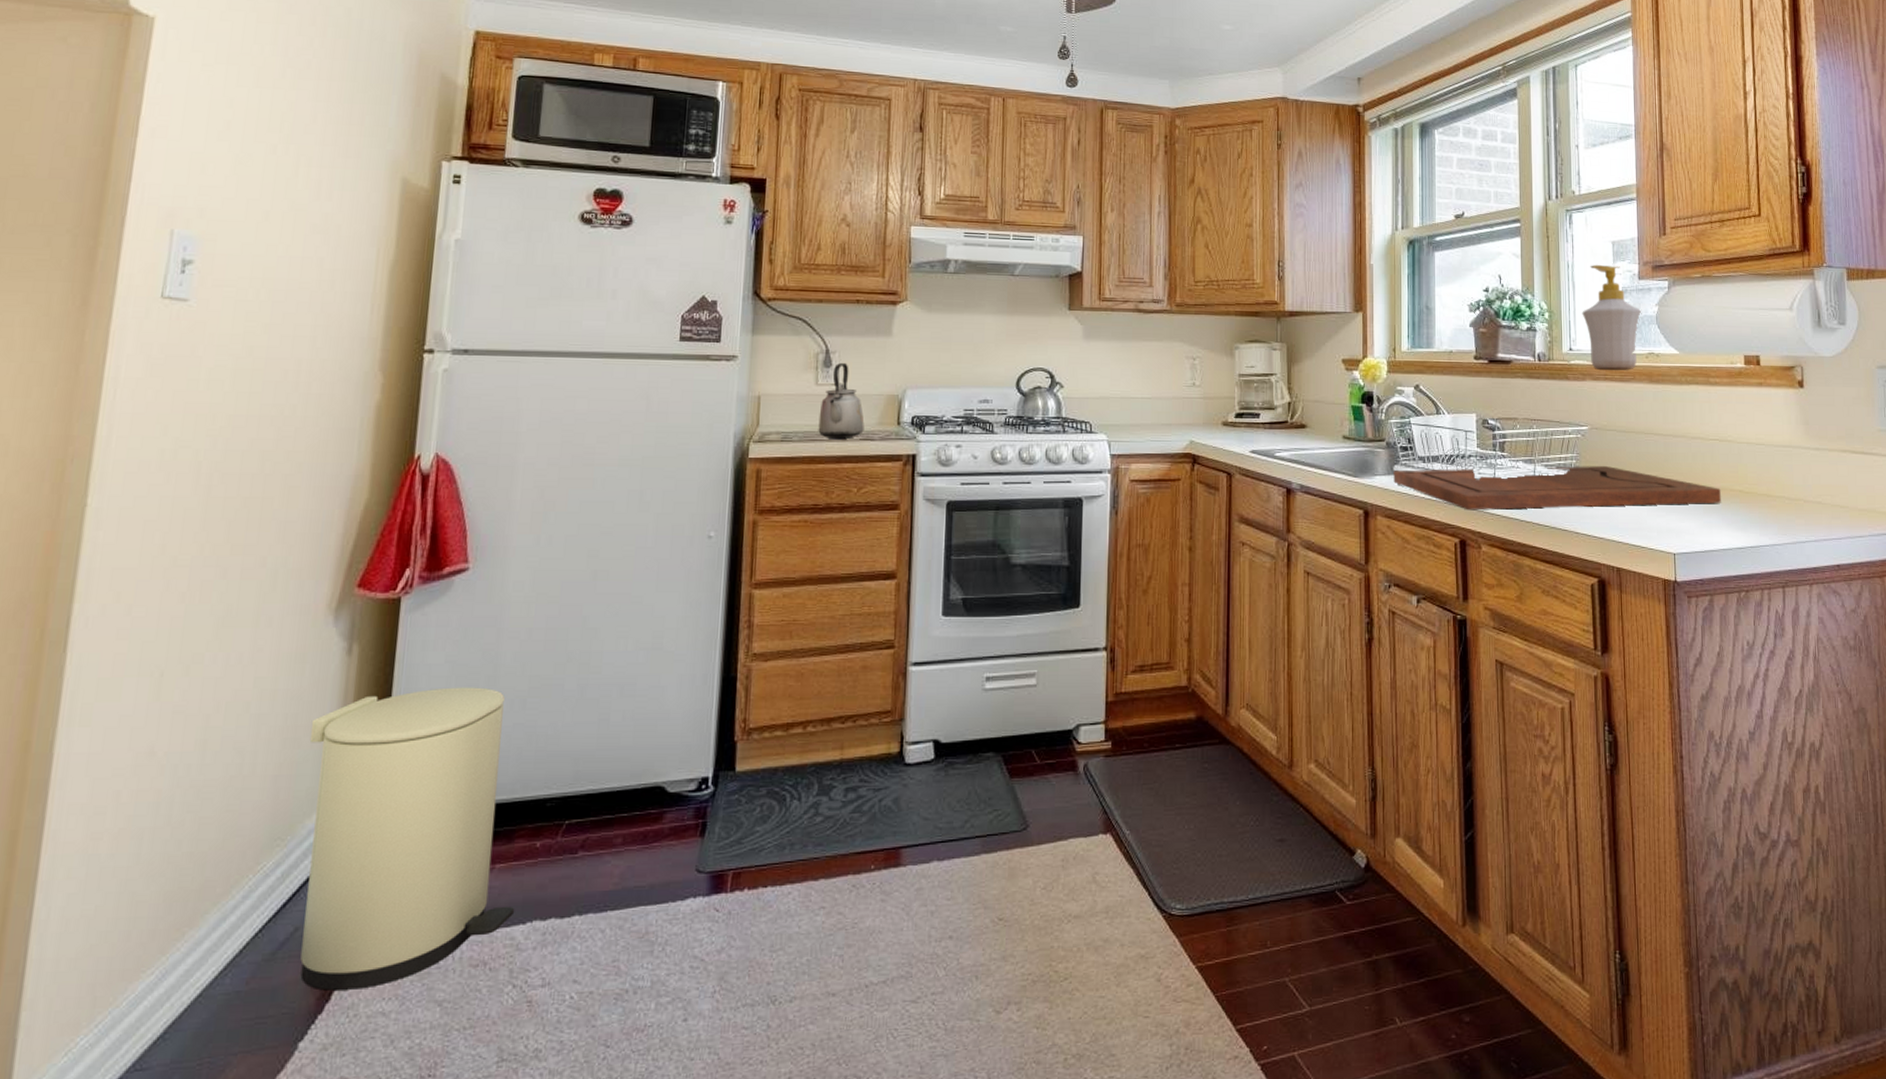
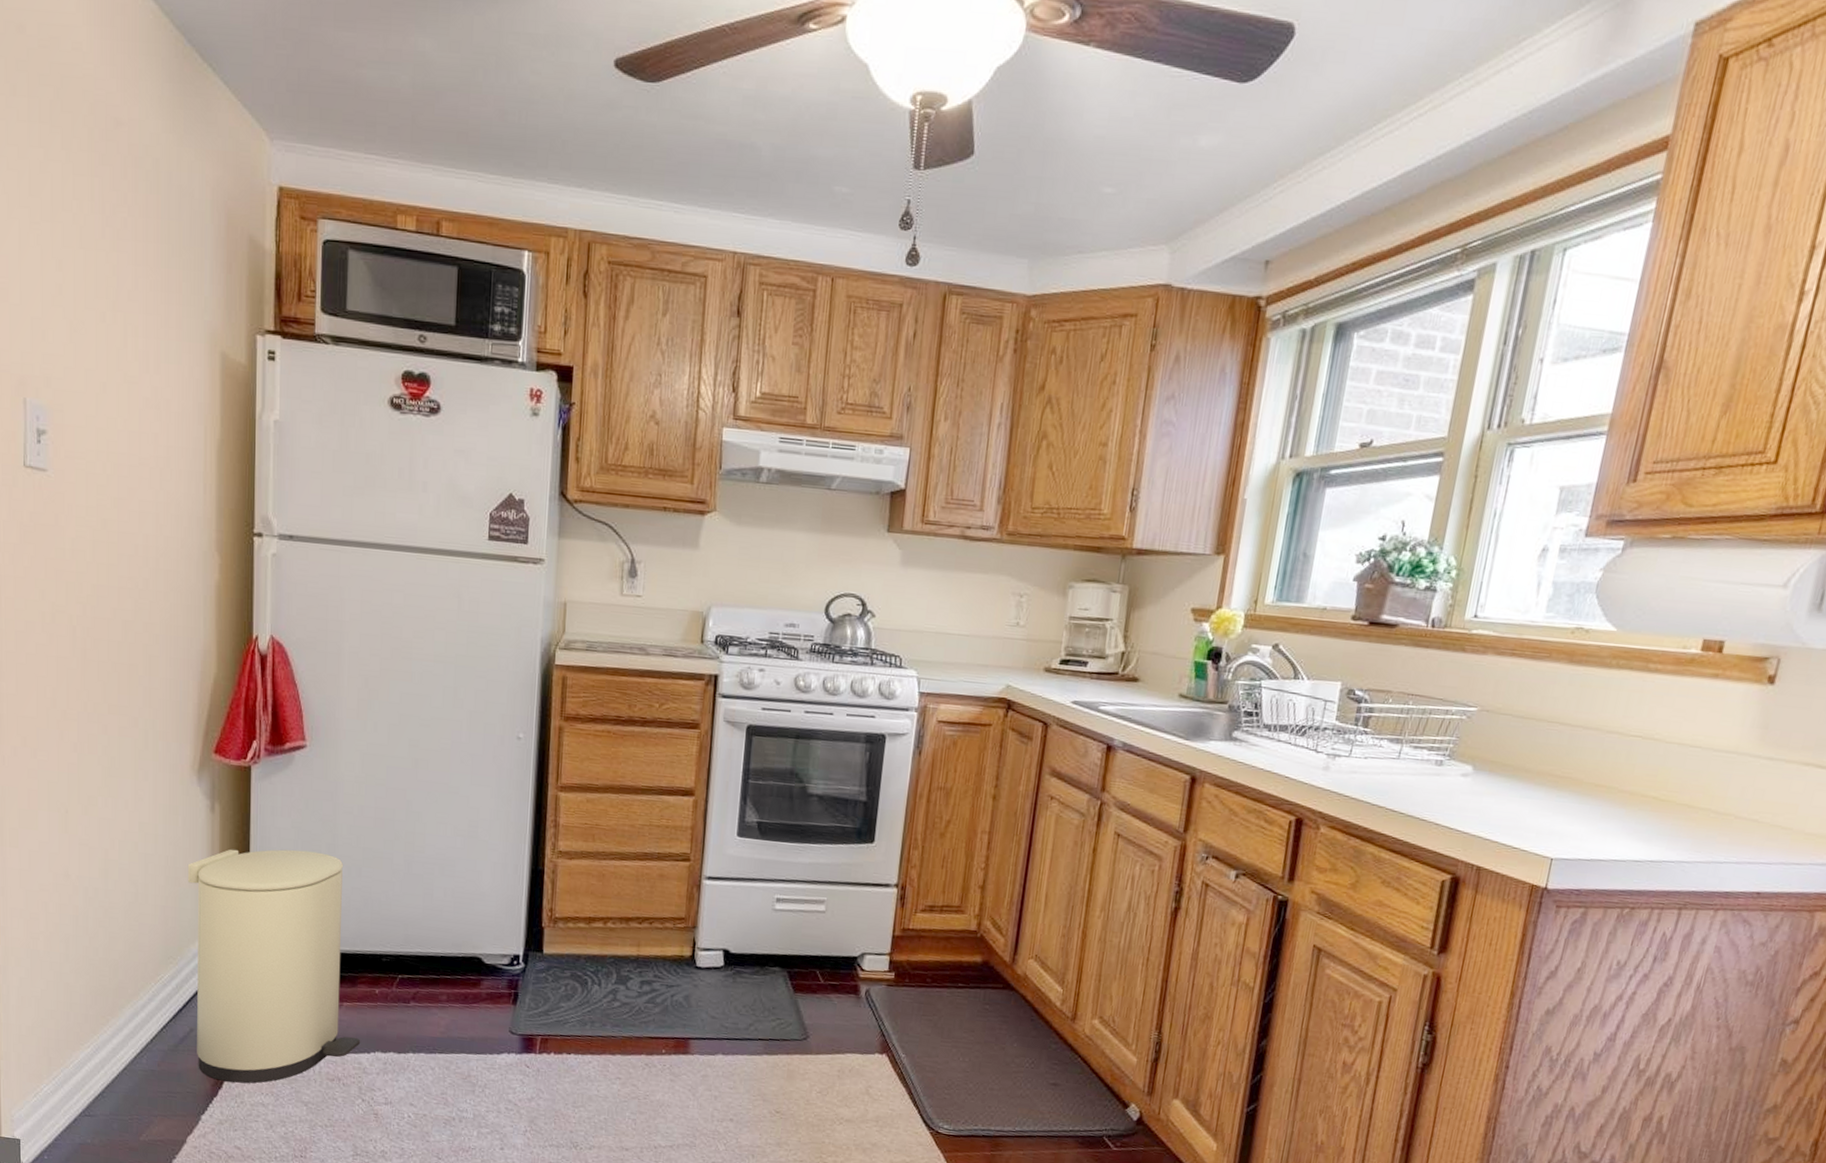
kettle: present [818,362,865,439] -> none [622,573,668,653]
cutting board: present [1393,466,1721,511] -> none [1230,737,1630,809]
soap bottle: present [1582,264,1642,371] -> none [1498,514,1580,647]

